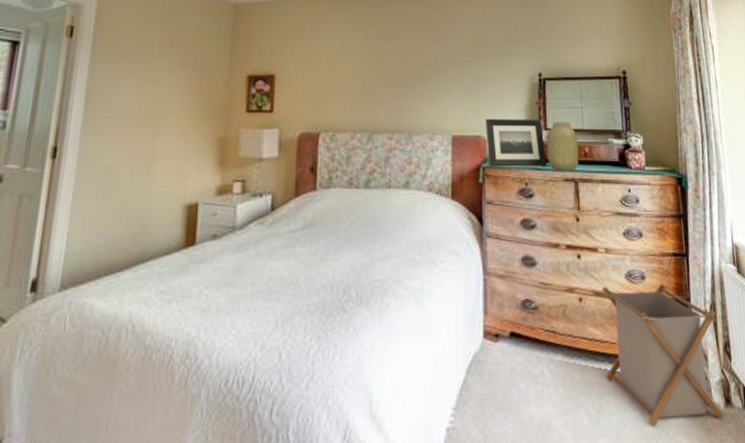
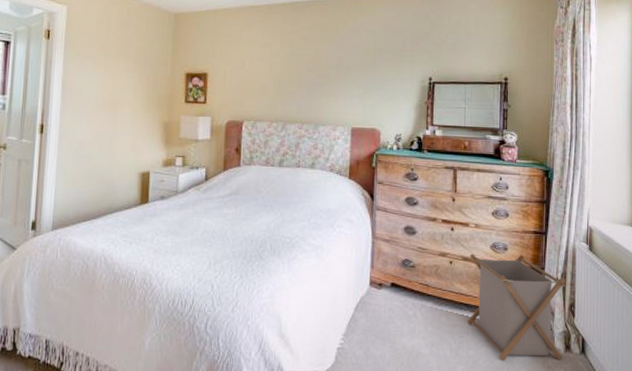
picture frame: present [485,118,547,167] -> none [380,114,431,156]
vase: present [546,122,579,171] -> none [431,119,459,161]

